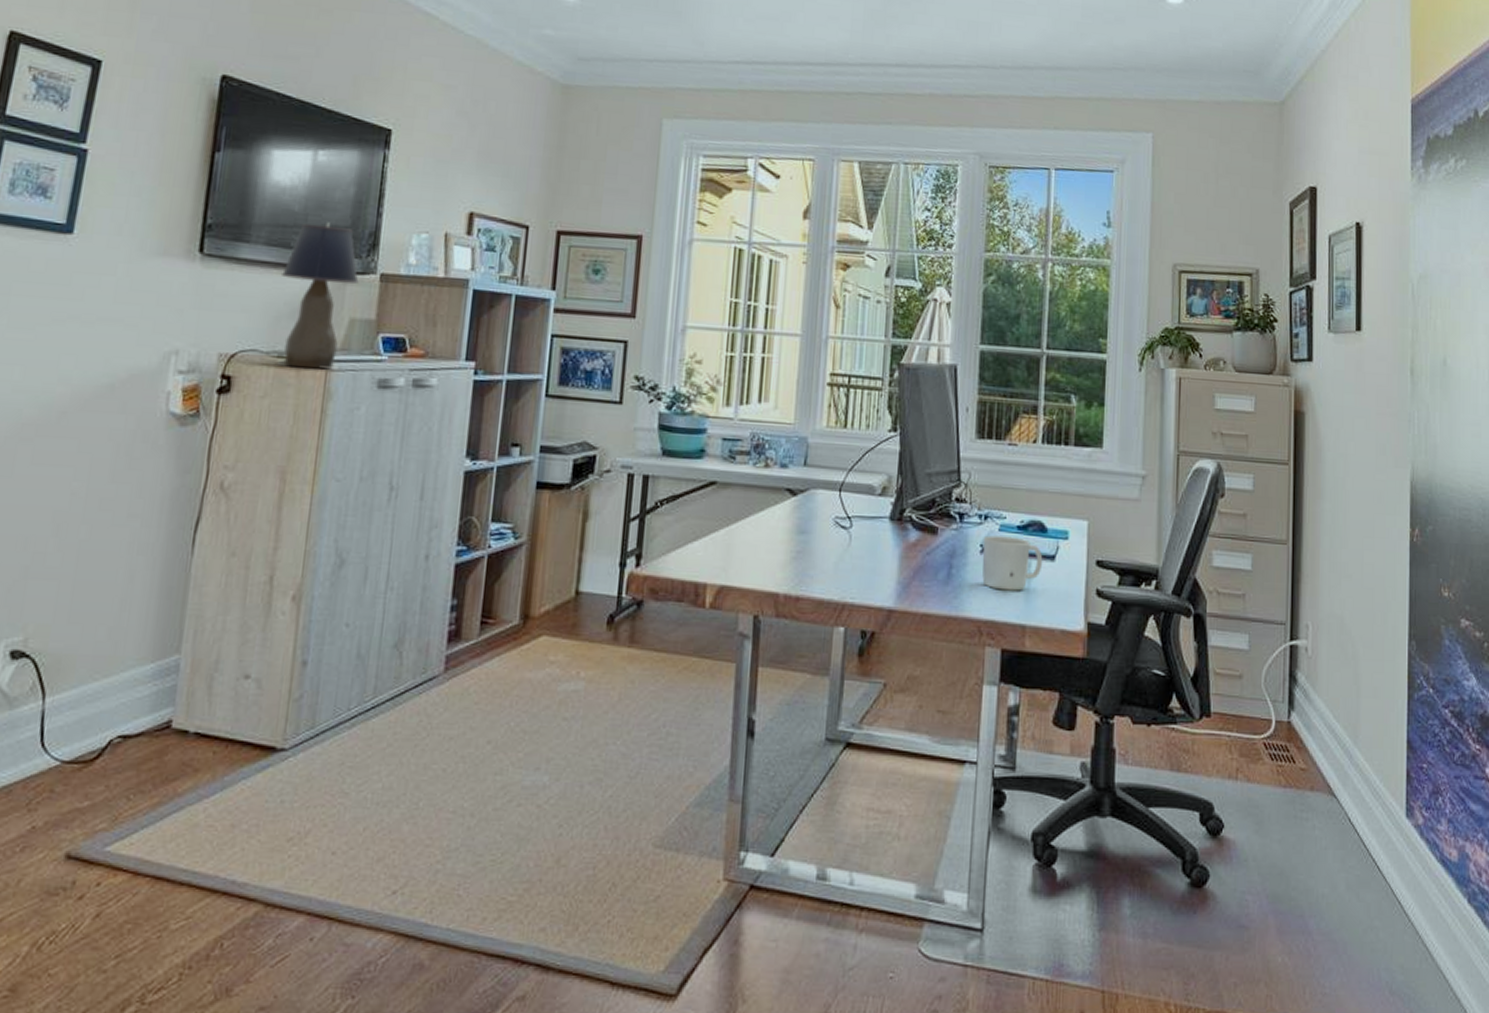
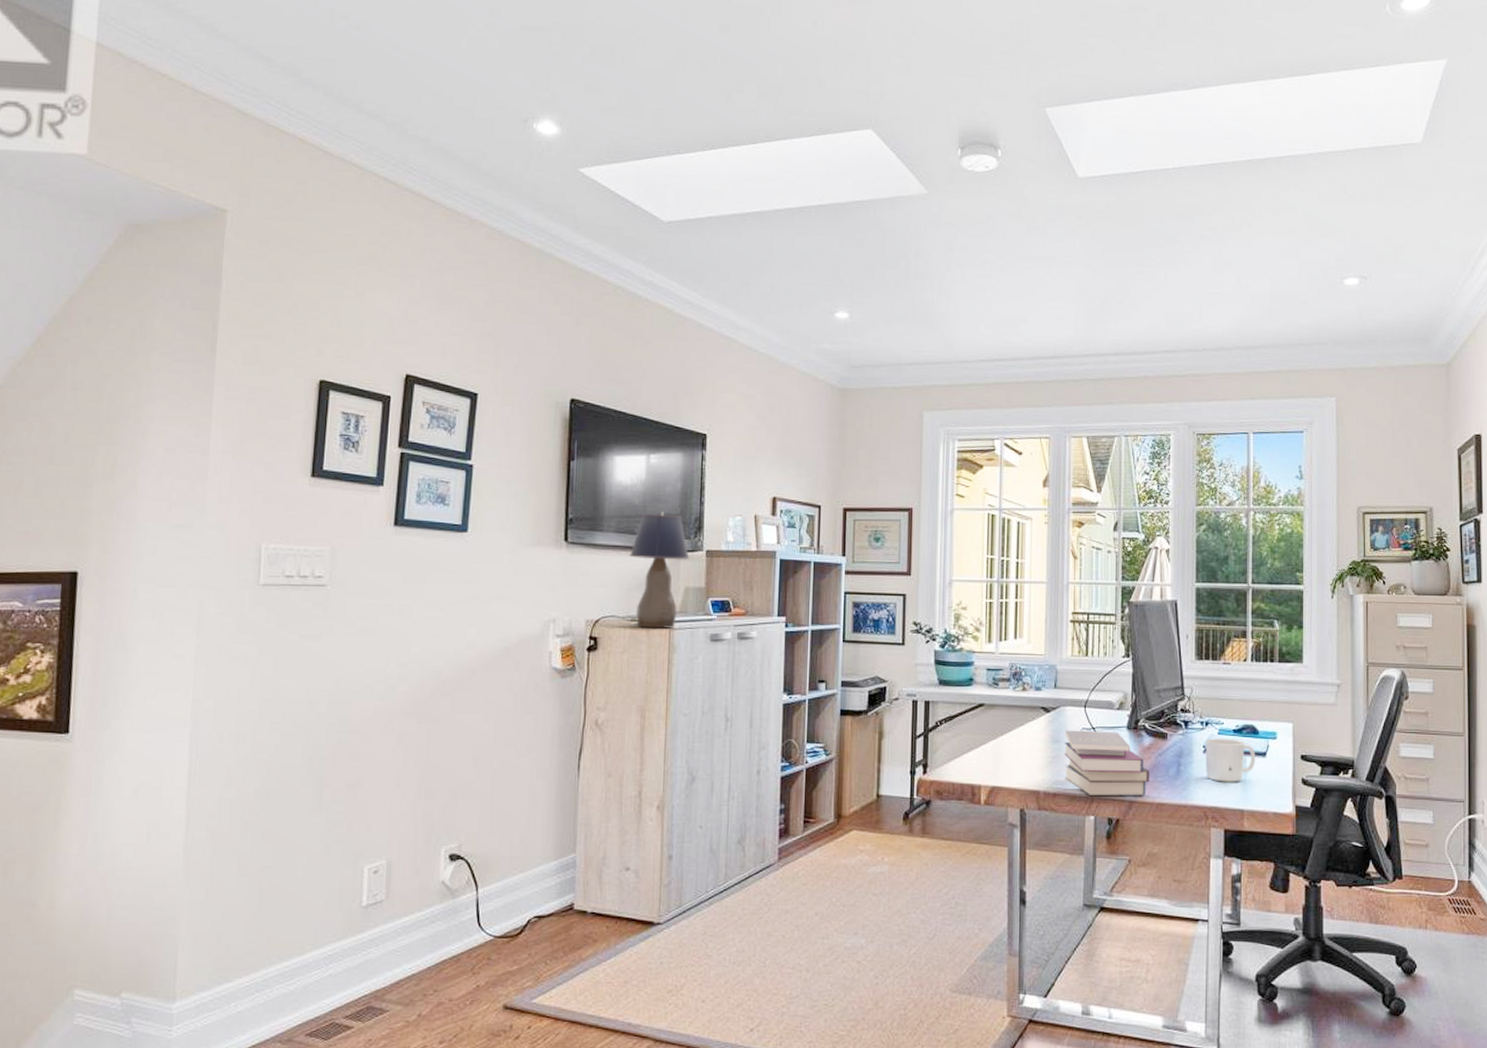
books: none [810,518,915,604] -> present [1063,730,1150,797]

